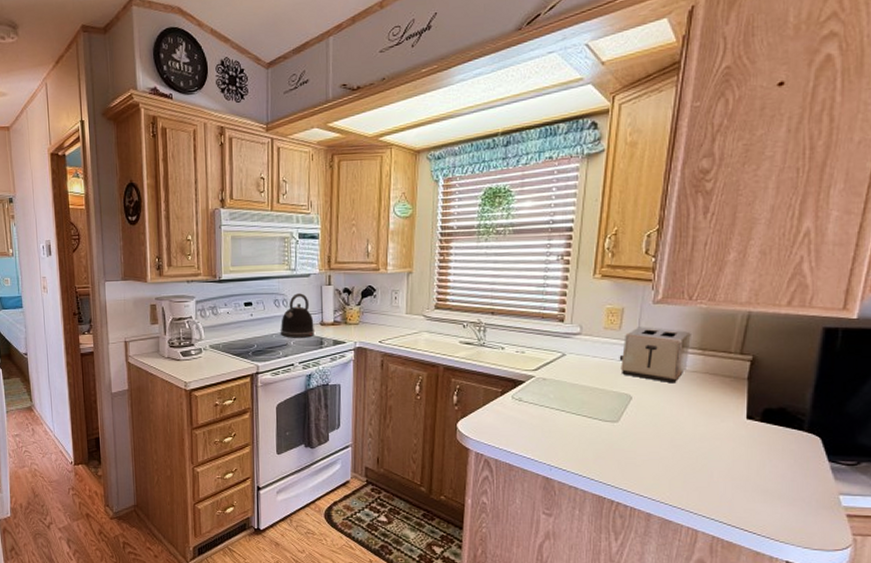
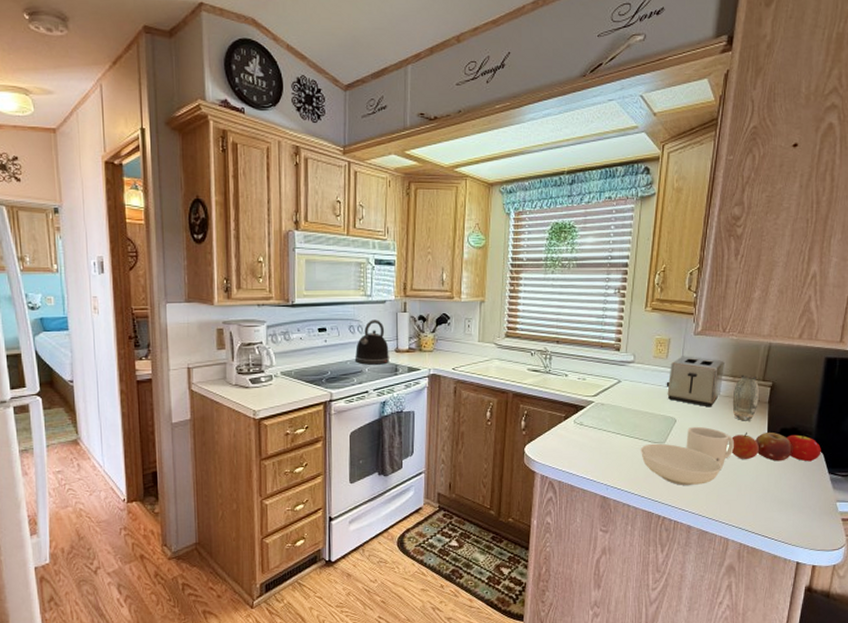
bowl: none [590,422,688,469] -> present [641,443,721,485]
mug: none [644,404,704,451] -> present [686,426,734,468]
fruit: none [700,412,736,443] -> present [731,432,759,460]
vase: none [701,347,737,400] -> present [732,374,760,421]
fruit: none [731,412,781,446] -> present [755,431,793,462]
fruit: none [771,415,818,447] -> present [786,434,821,462]

